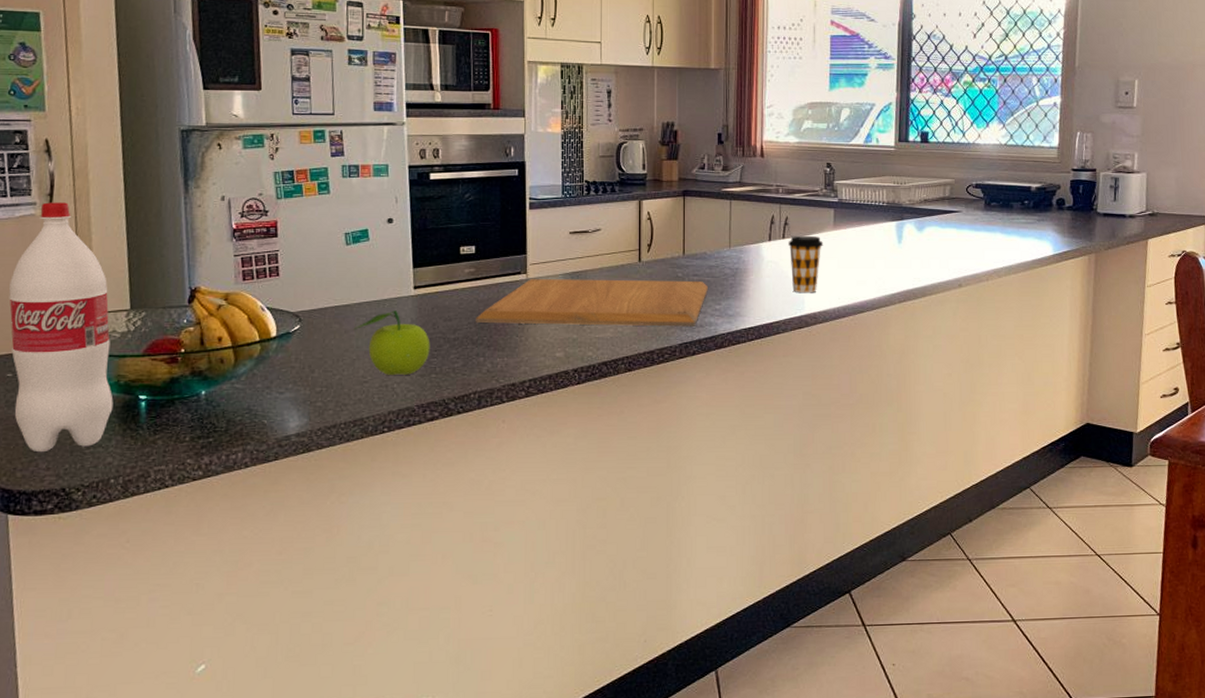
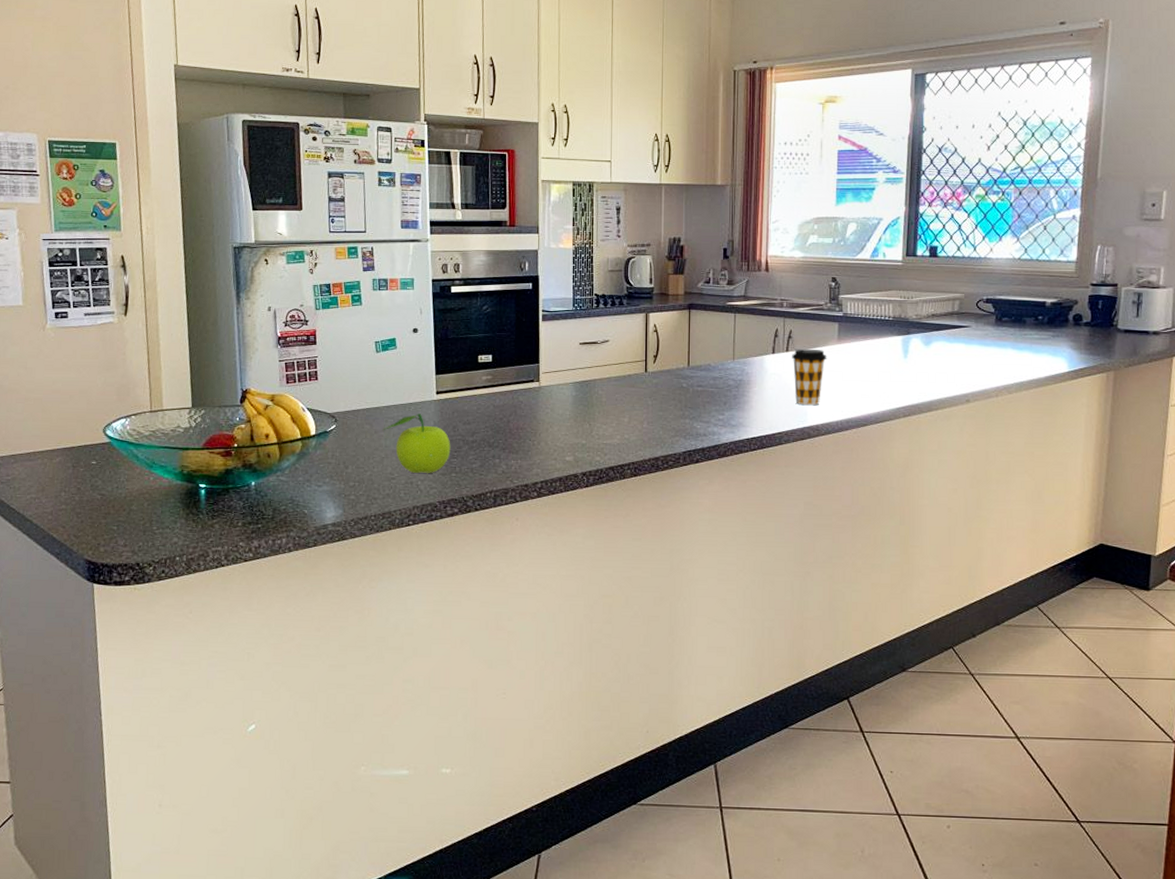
bottle: present [9,202,113,453] -> none [93,311,178,531]
chopping board: present [476,278,708,327] -> none [492,386,712,435]

